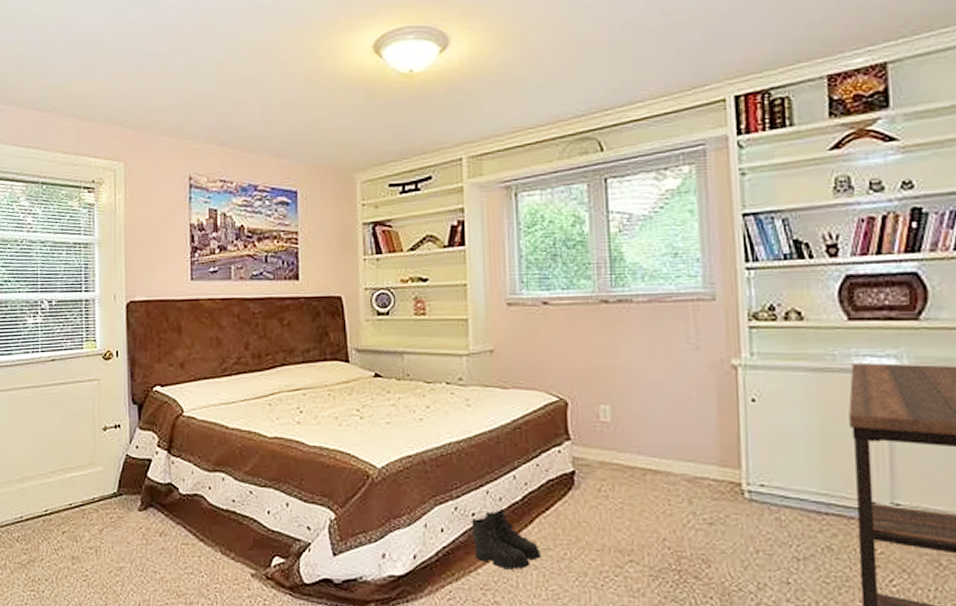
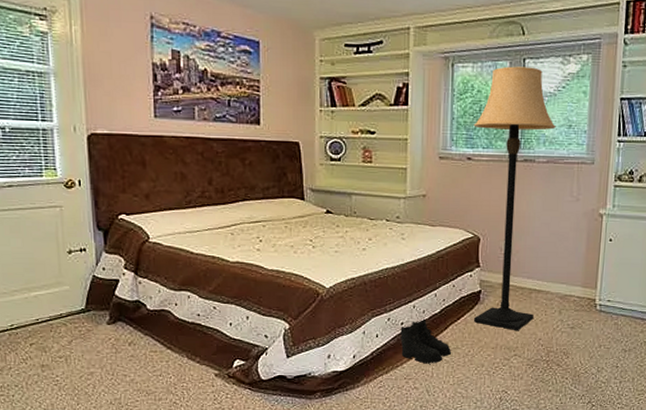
lamp: none [547,187,657,526] -> present [473,66,556,330]

